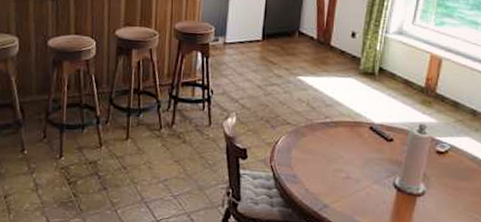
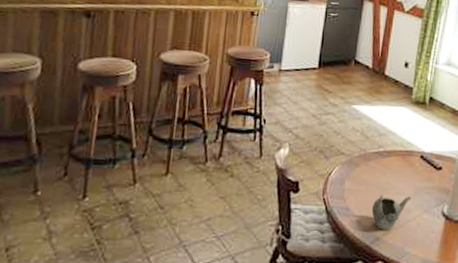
teapot: none [319,164,360,198] -> present [371,195,411,230]

